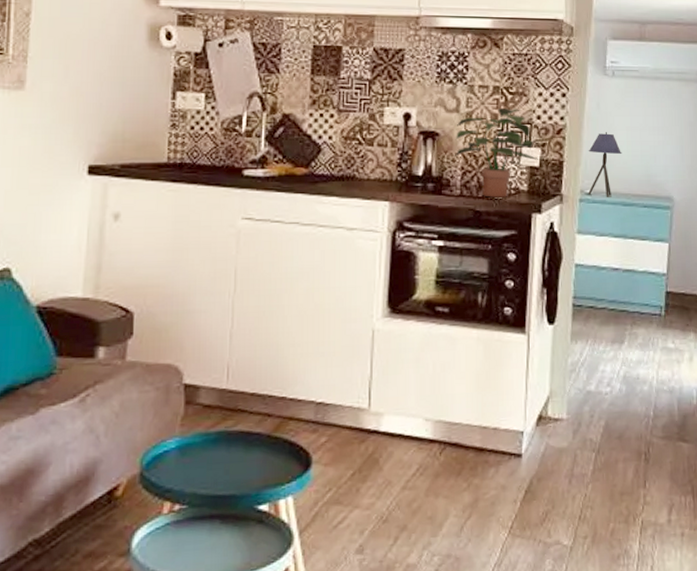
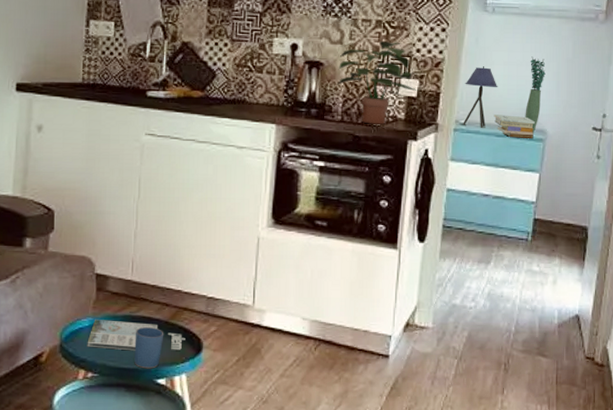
magazine: none [173,438,291,474] -> present [87,318,185,351]
mug: none [231,443,266,494] -> present [134,327,164,369]
books: none [619,182,661,207] -> present [493,114,535,139]
vase: none [650,120,669,201] -> present [525,56,546,134]

